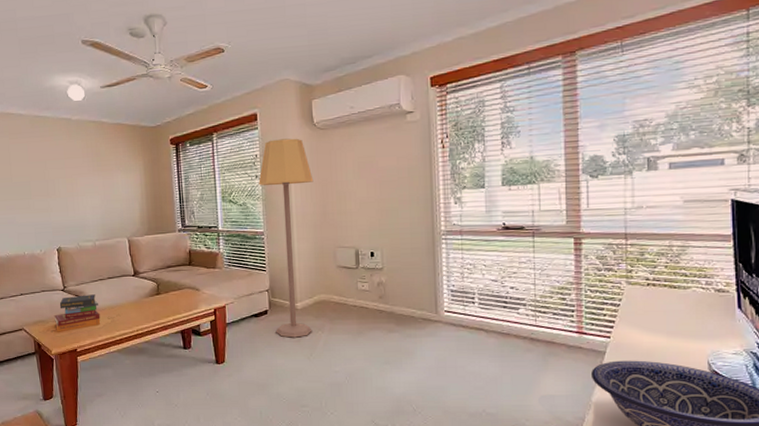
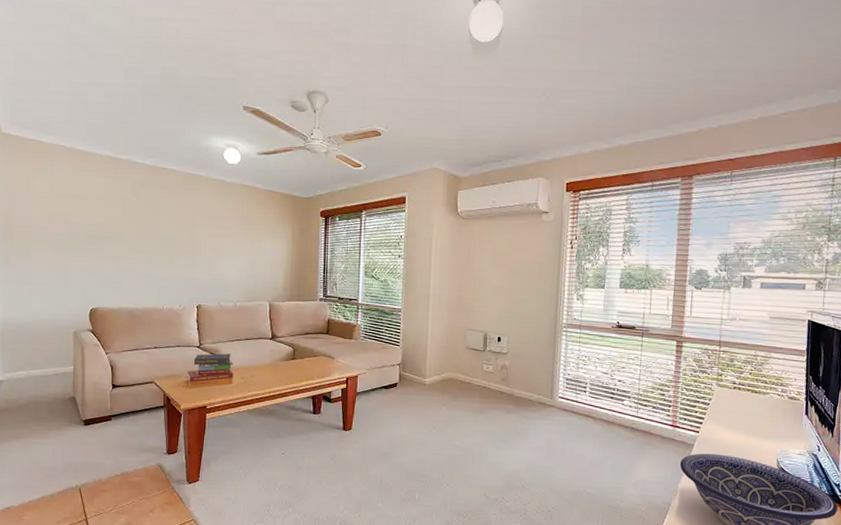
lamp: present [258,138,314,338] -> none [401,223,452,411]

